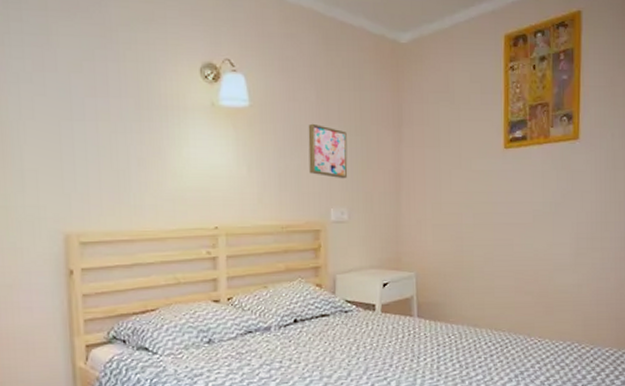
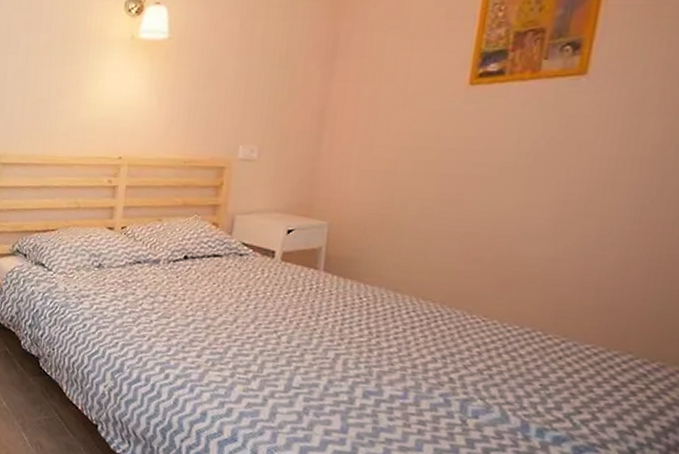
wall art: present [308,123,348,179] -> none [221,55,269,115]

